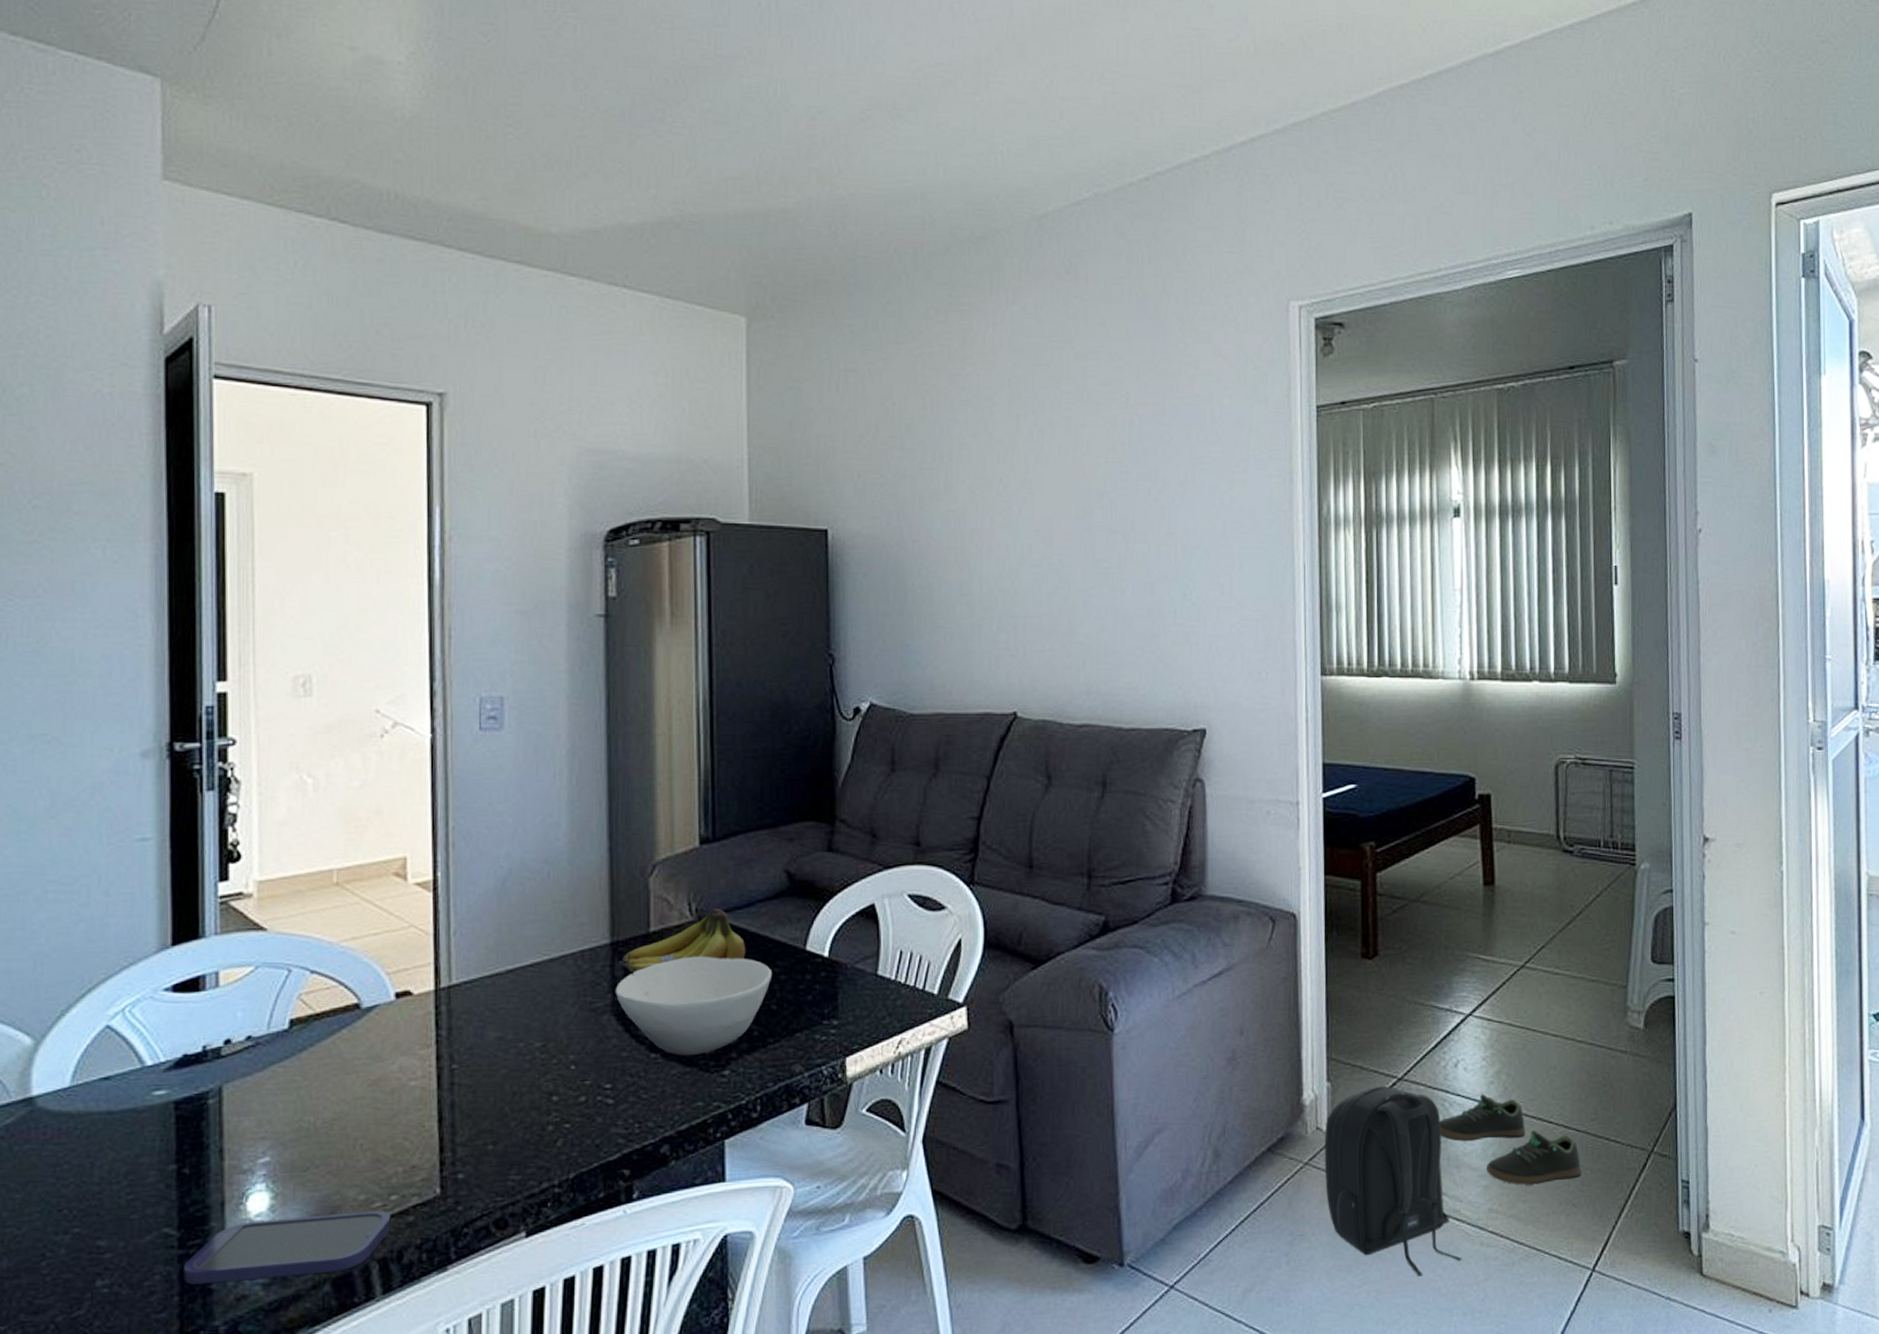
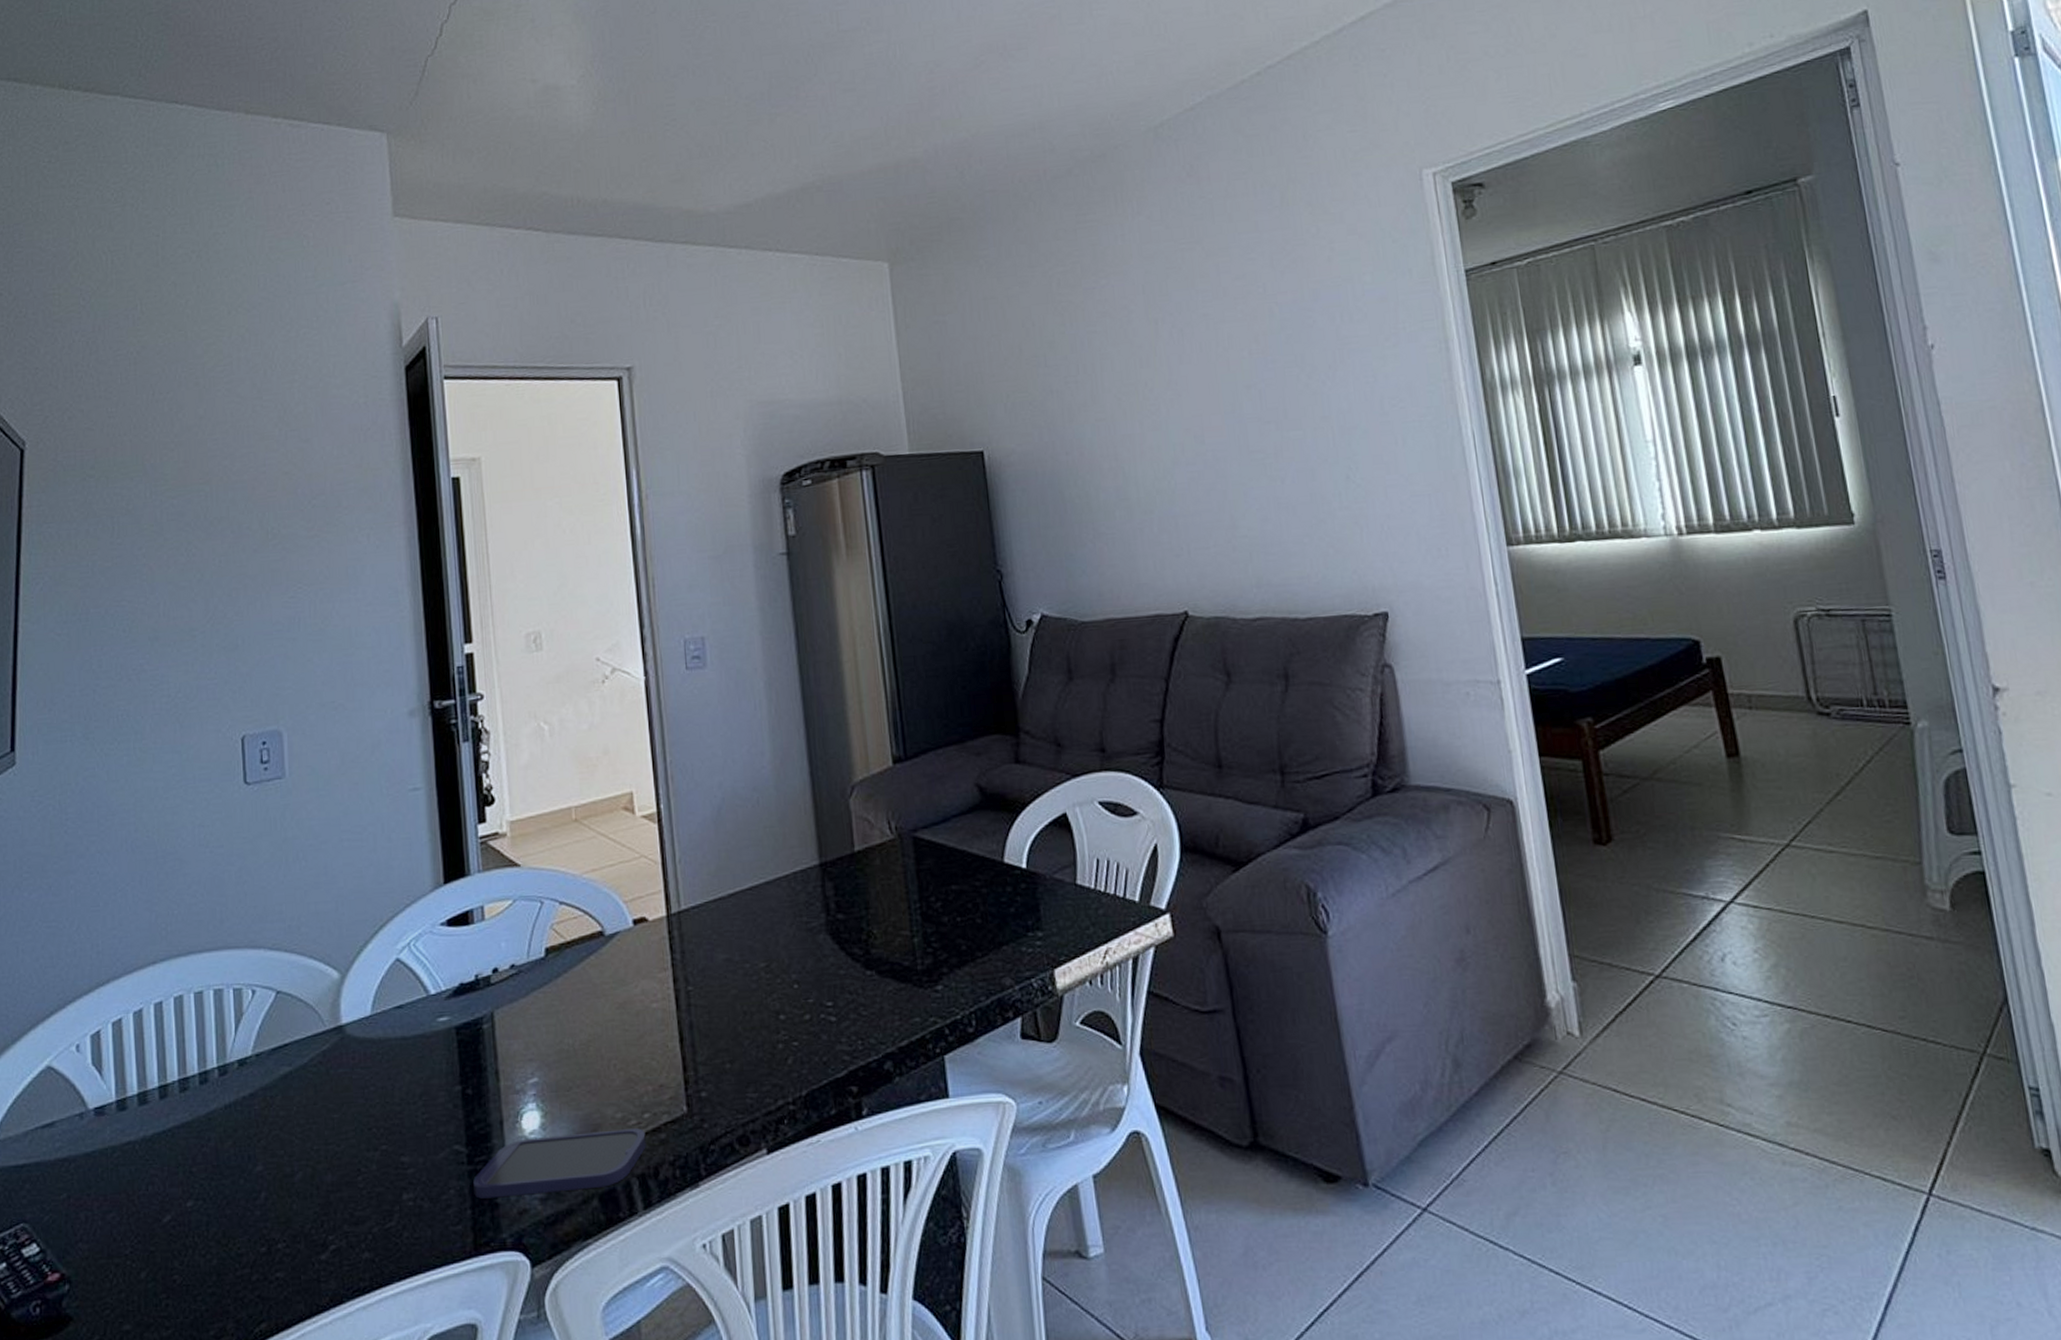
bowl: present [615,956,773,1056] -> none [827,872,974,973]
fruit: present [619,908,746,972] -> none [829,825,947,892]
backpack: present [1324,1086,1462,1277] -> none [1577,984,1762,1200]
shoe: present [1439,1094,1582,1185] -> none [1711,991,1898,1095]

